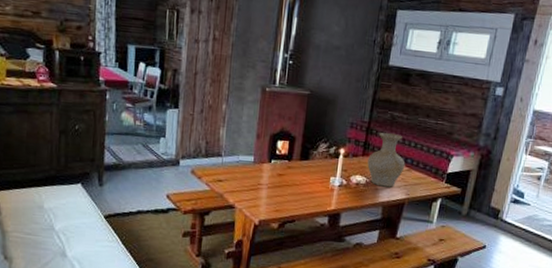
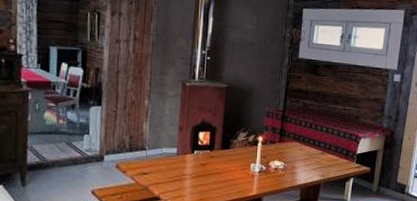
vase: present [367,133,406,187] -> none [284,120,319,170]

